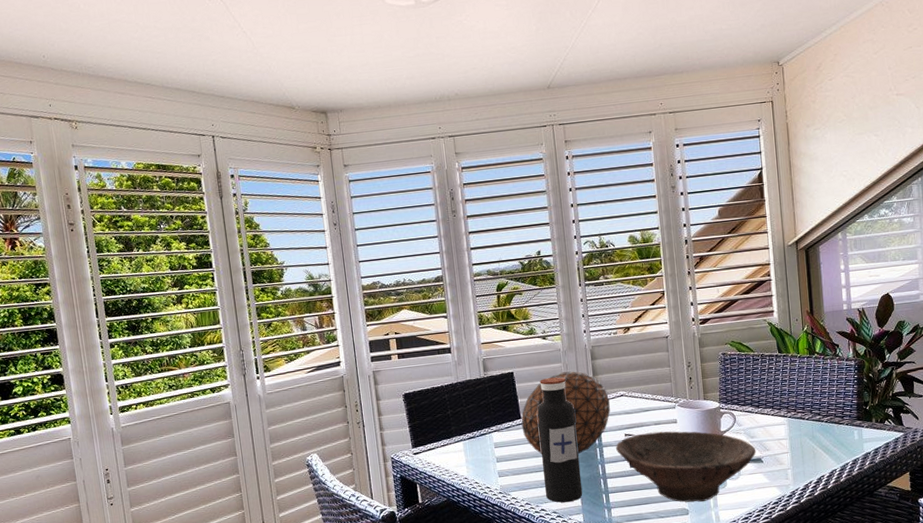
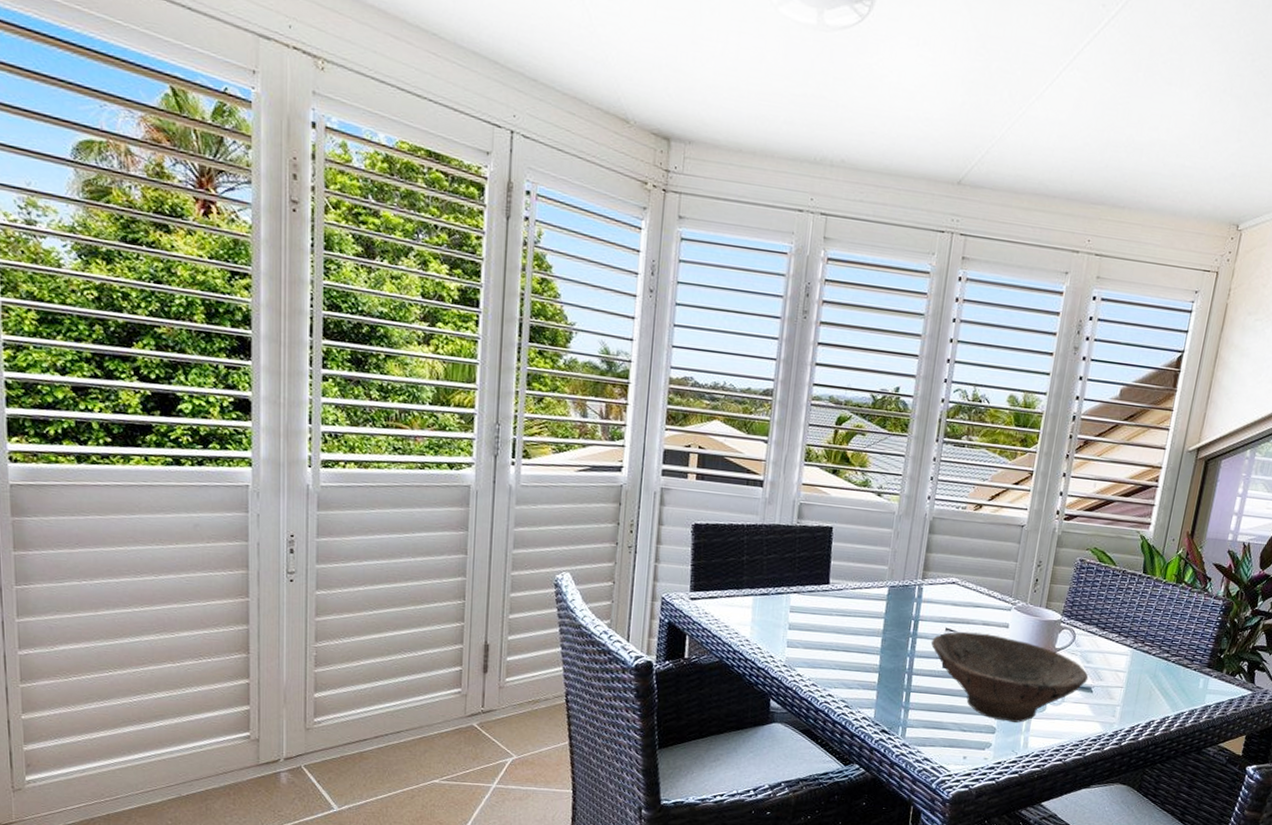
decorative ball: present [521,371,610,455] -> none [827,540,938,640]
water bottle: present [537,377,583,503] -> none [837,543,895,693]

